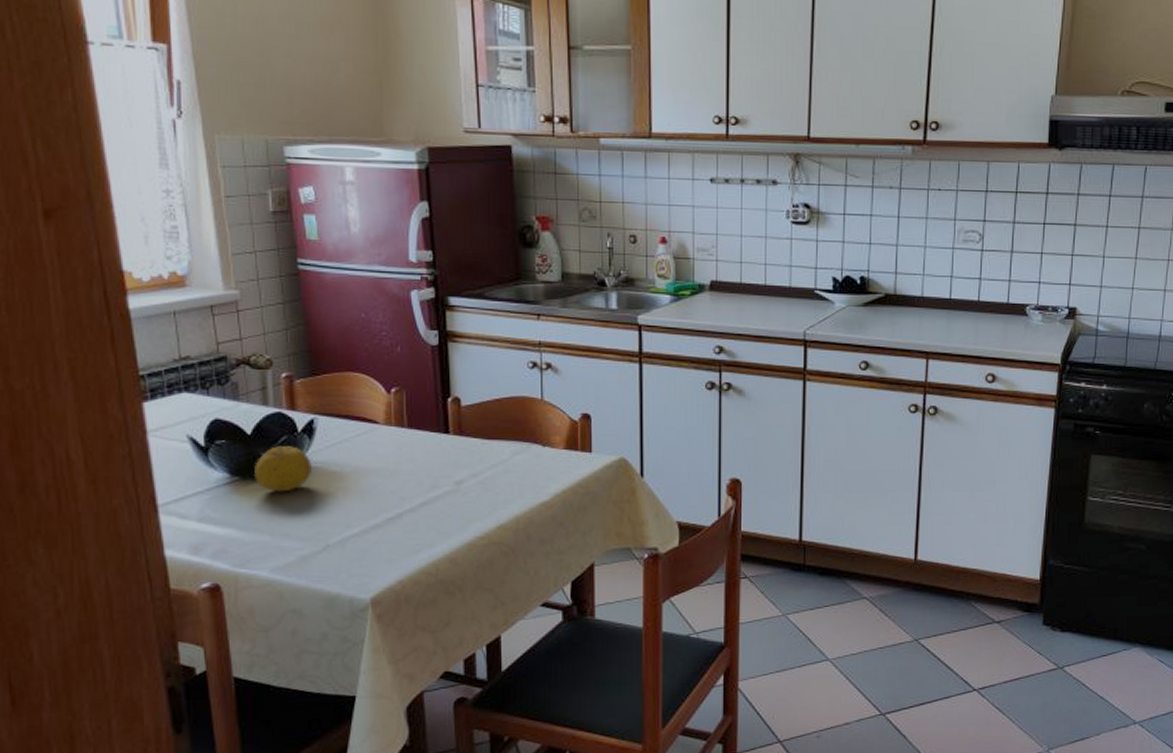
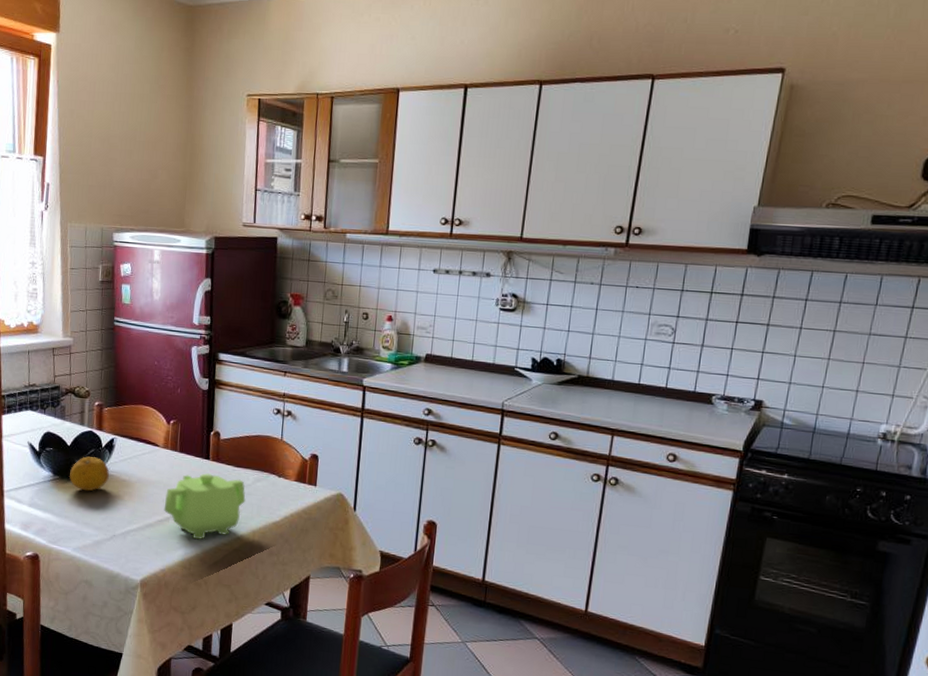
teapot: none [393,451,503,536] -> present [163,473,246,539]

